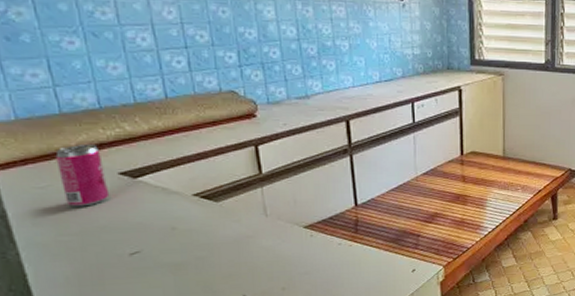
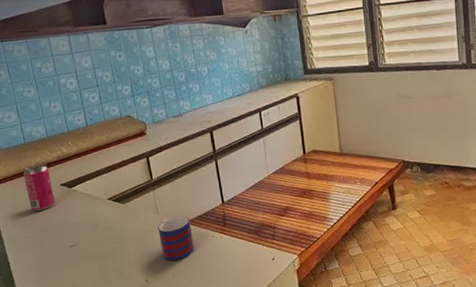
mug: none [265,219,315,272] -> present [158,216,195,261]

